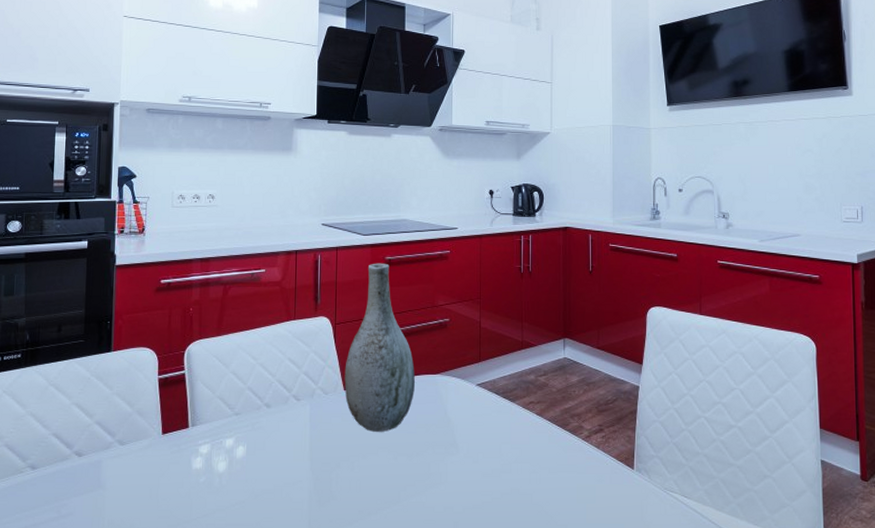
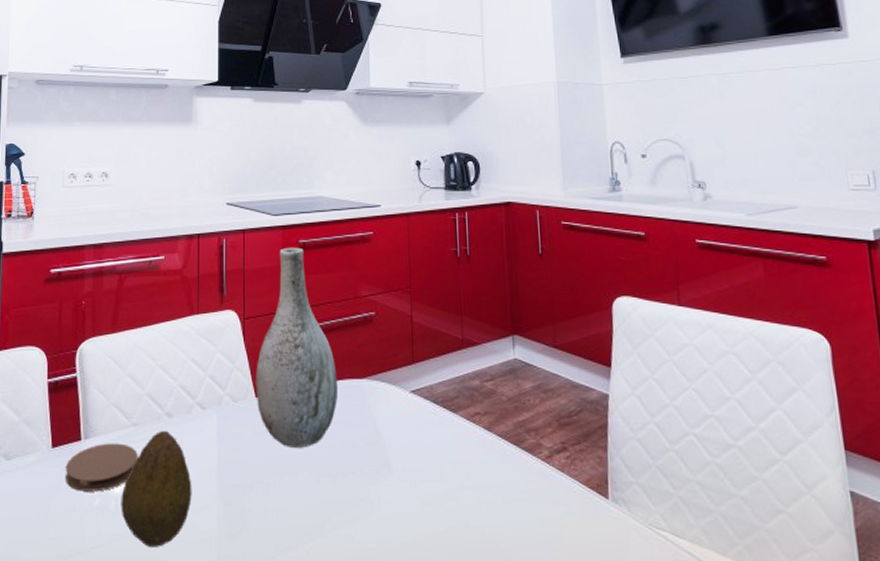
coaster: none [174,430,239,471] -> present [65,443,138,492]
fruit: none [224,418,287,515] -> present [121,430,192,547]

